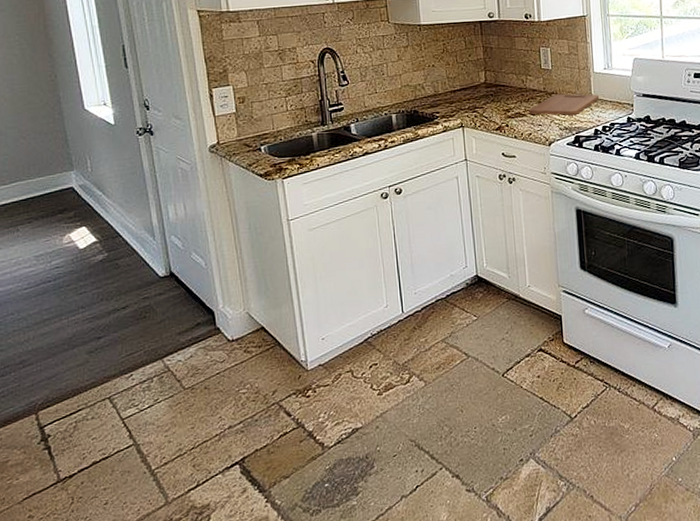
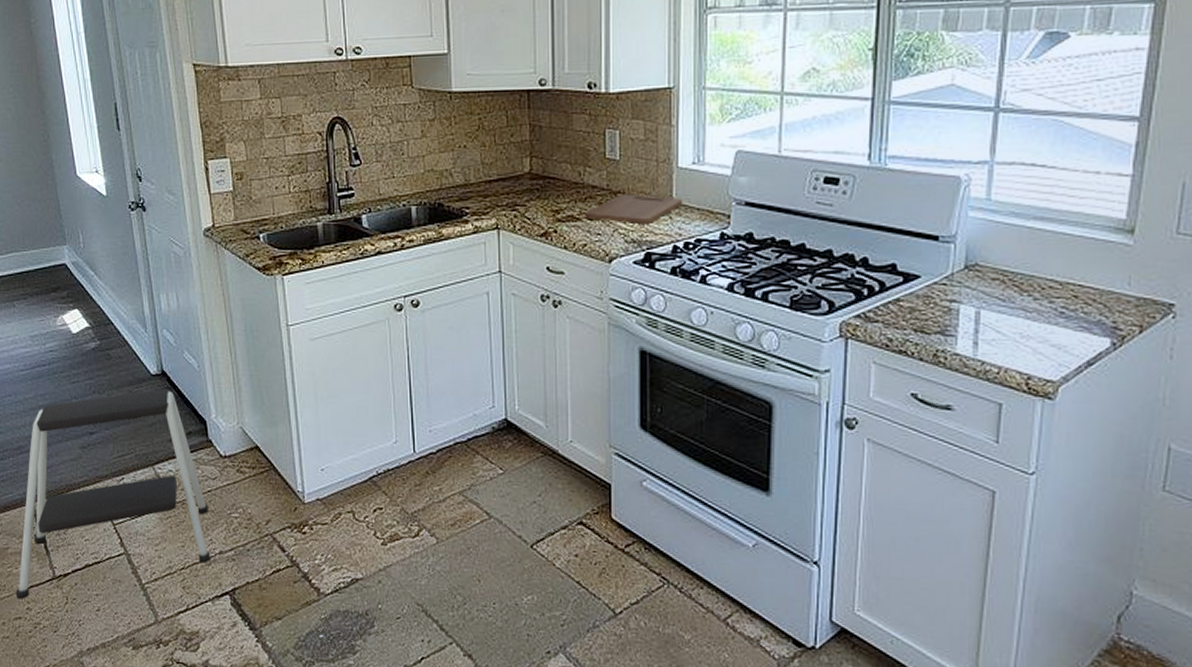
step stool: none [16,287,220,509] -> present [15,388,211,599]

